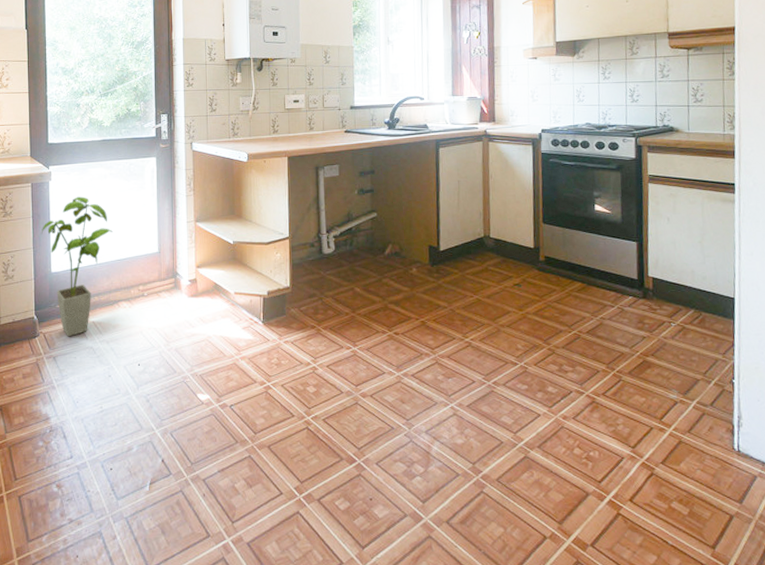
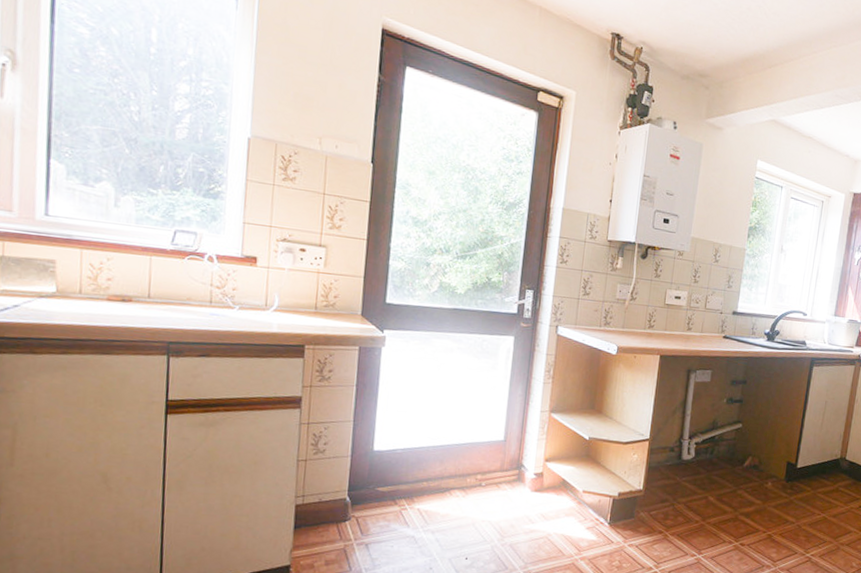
house plant: present [41,196,113,337] -> none [365,369,453,524]

